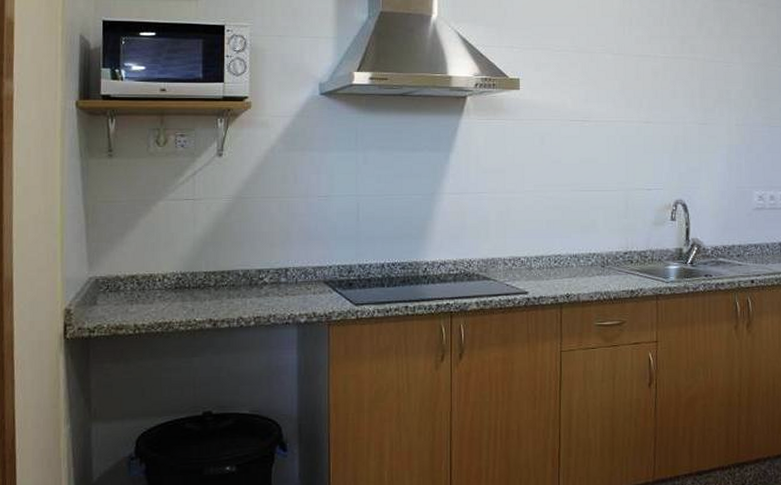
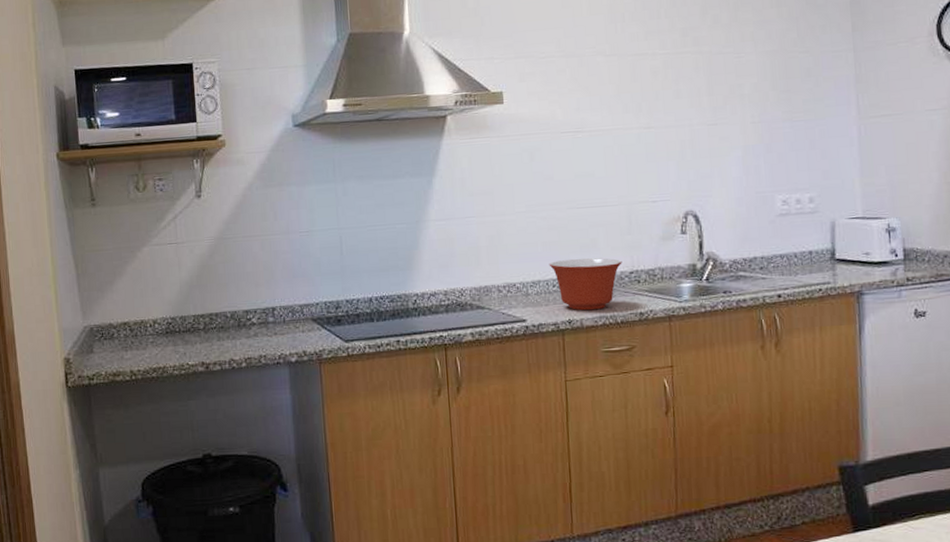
mixing bowl: none [552,237,618,286] -> present [549,258,622,311]

